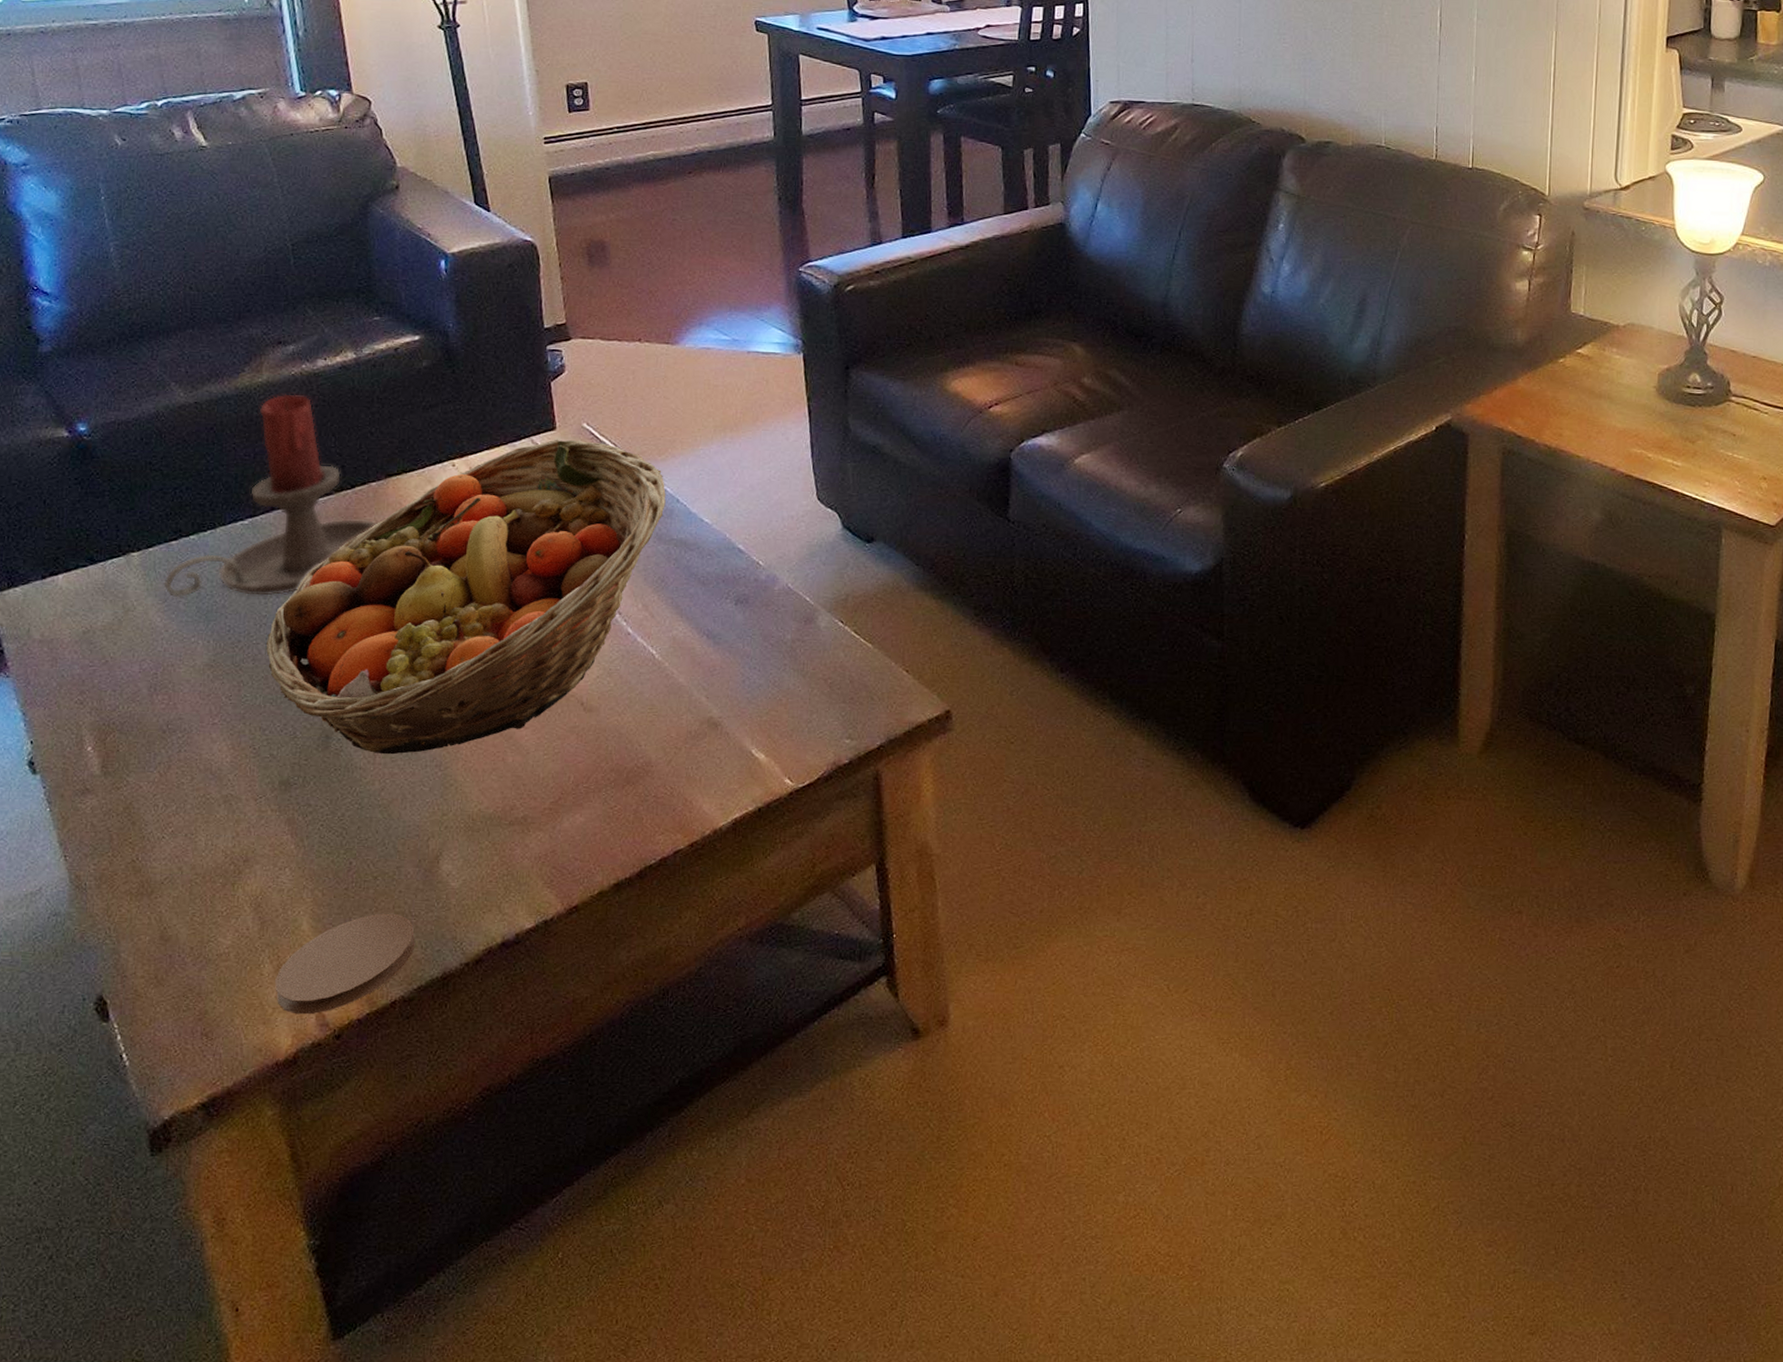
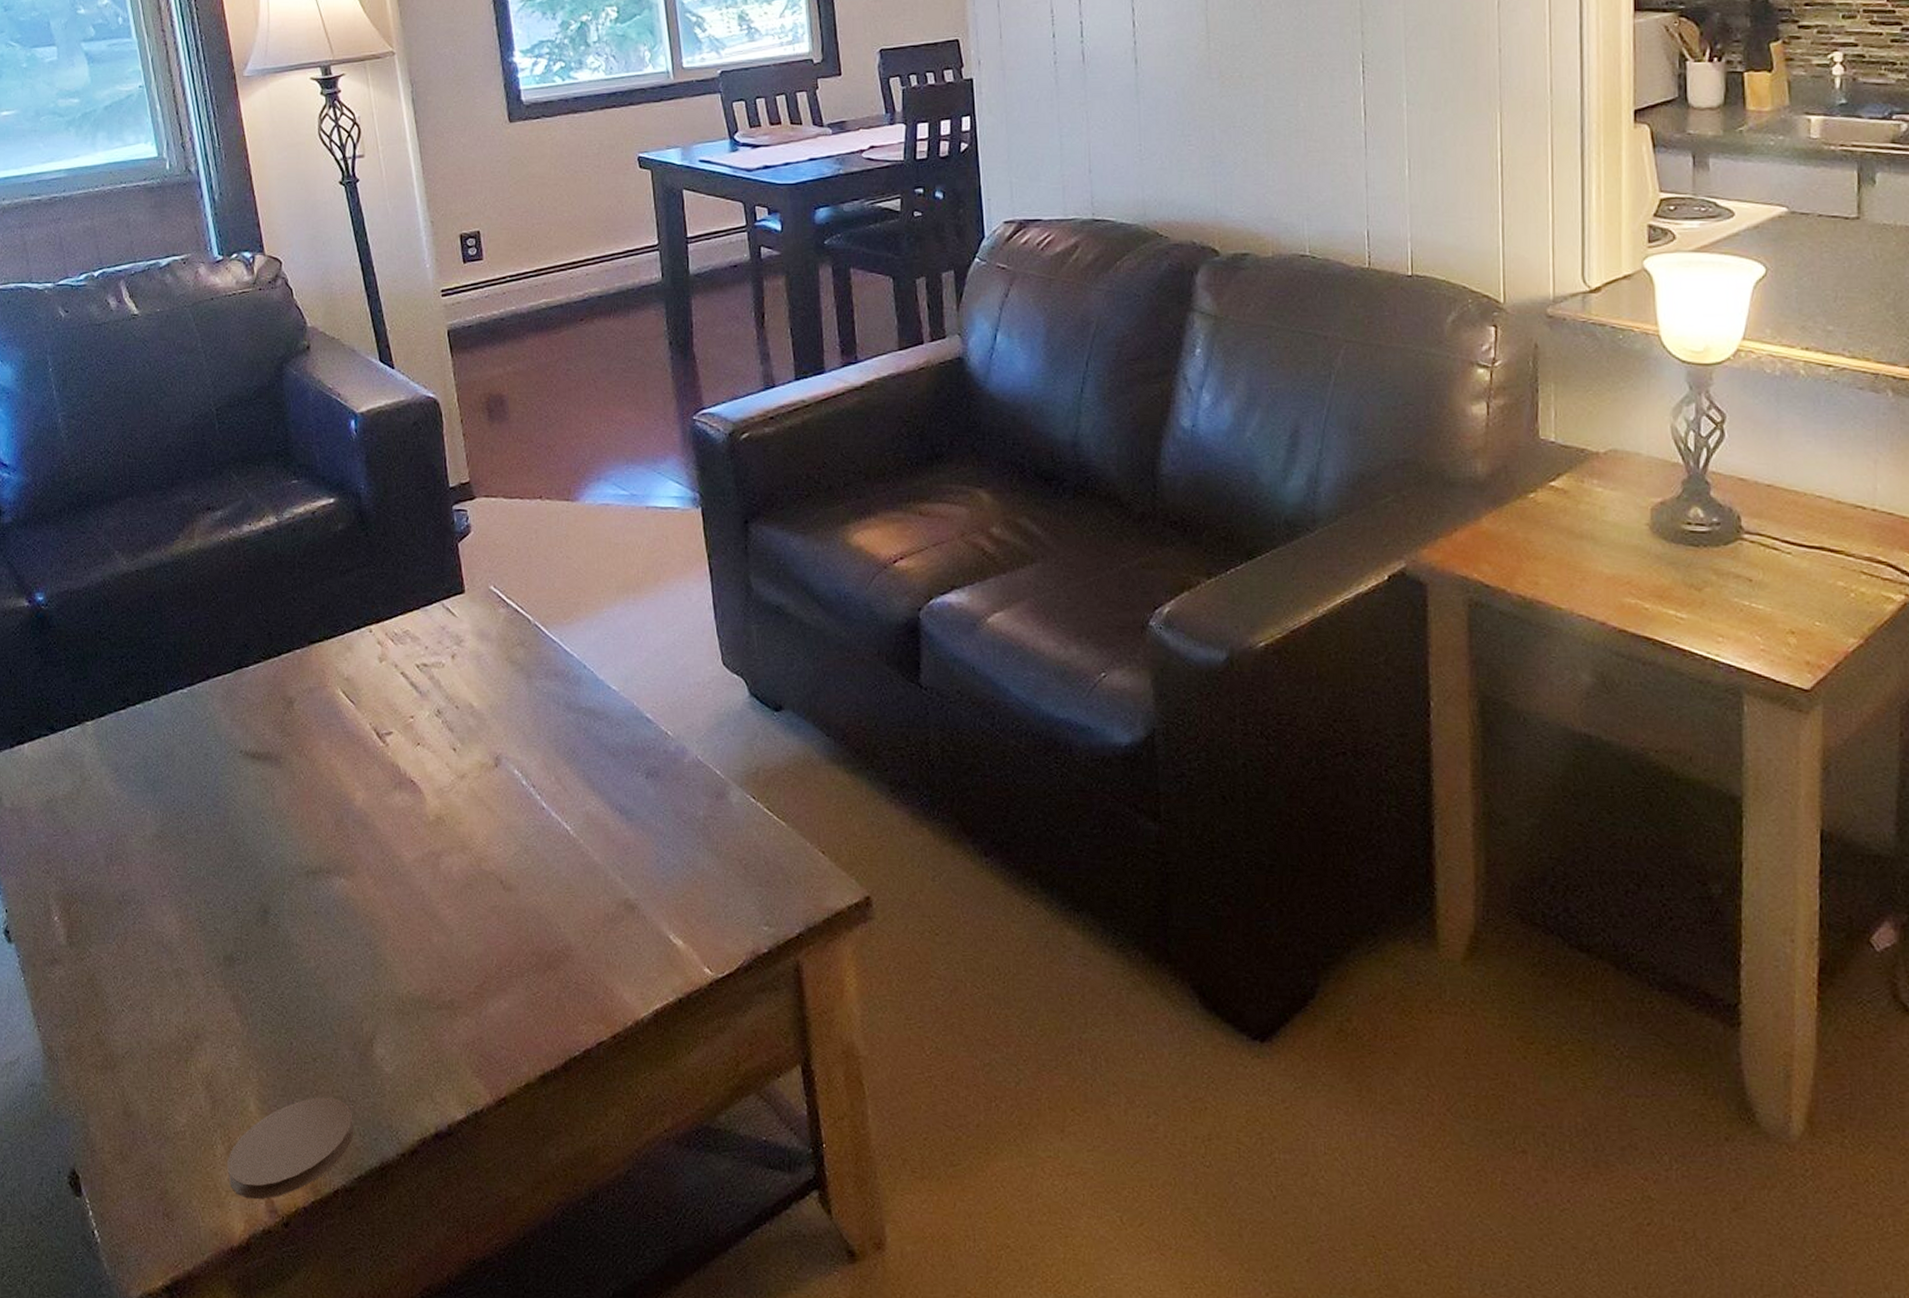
candle holder: present [163,393,378,598] -> none [115,560,303,768]
fruit basket: present [266,439,666,755] -> none [207,602,573,932]

